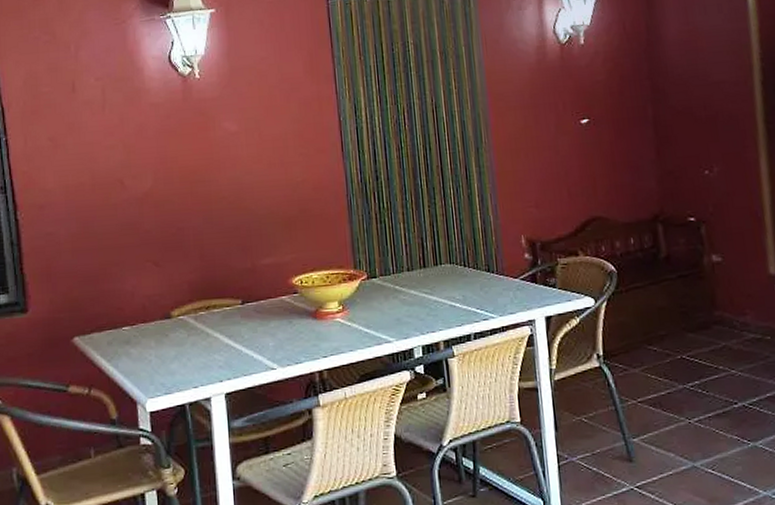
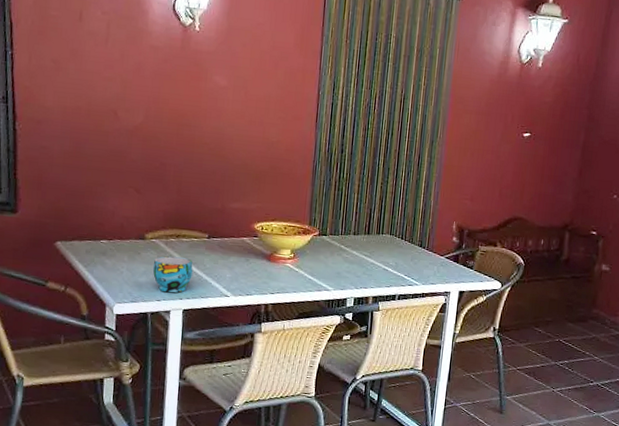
cup: none [184,331,230,376] -> present [152,256,193,293]

